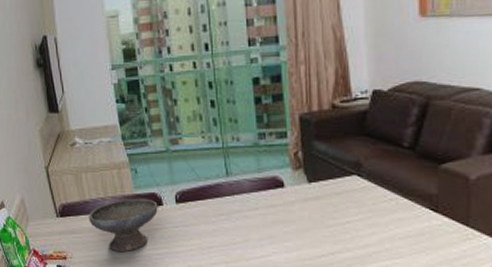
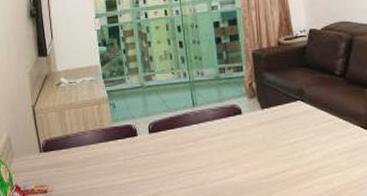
bowl: present [88,198,158,252] -> none [70,130,133,182]

